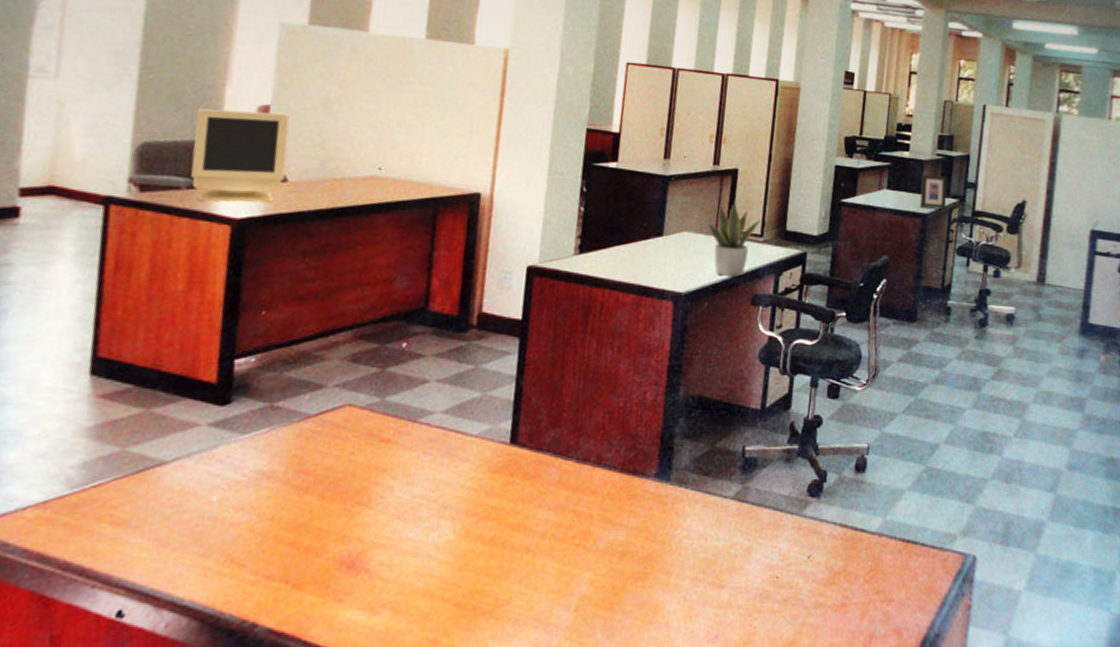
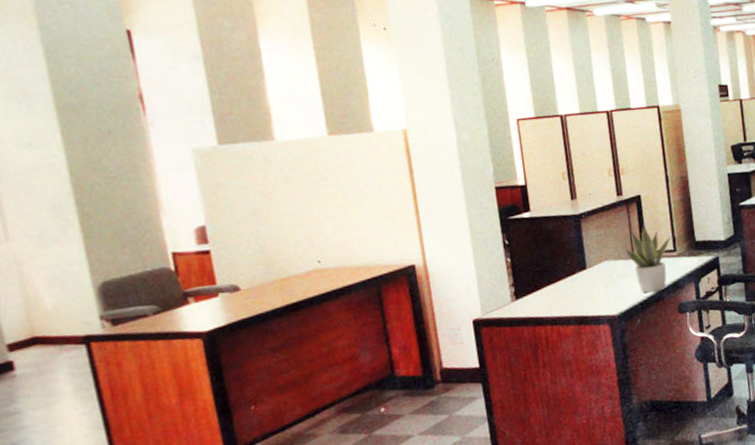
monitor: present [190,108,290,203] -> none [141,230,237,323]

